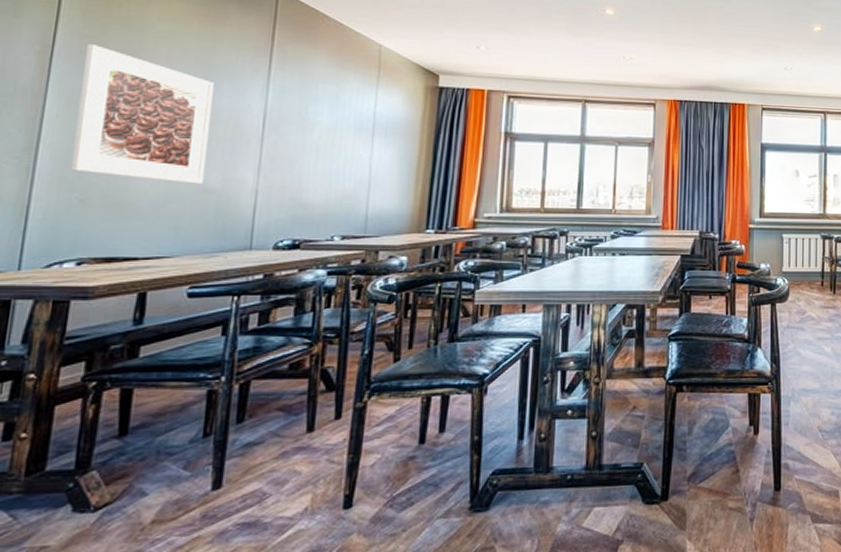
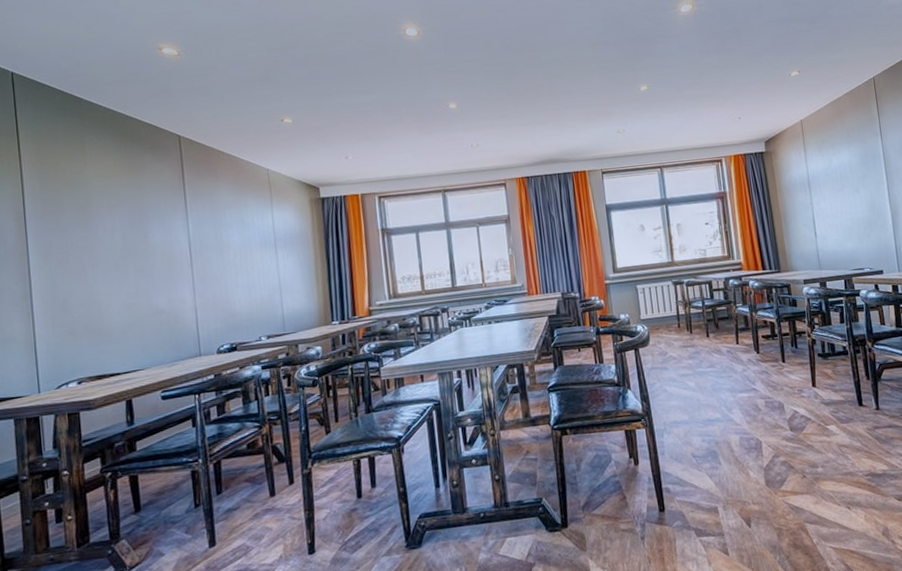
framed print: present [71,44,214,184] -> none [49,206,154,311]

